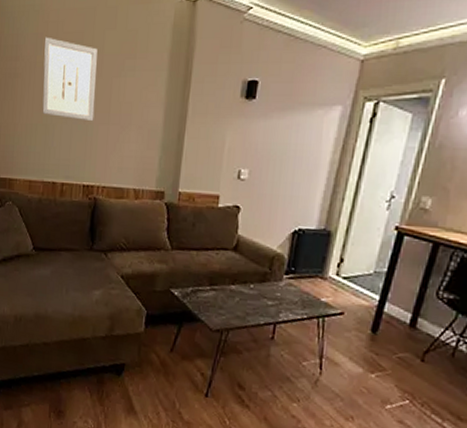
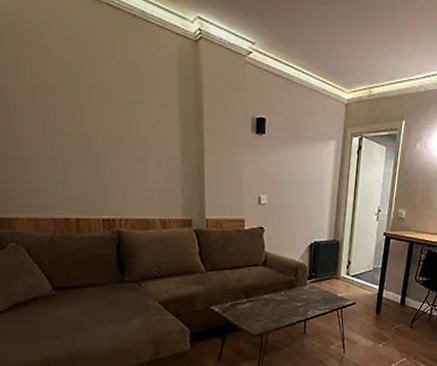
wall art: present [42,37,98,120] -> none [27,63,105,154]

